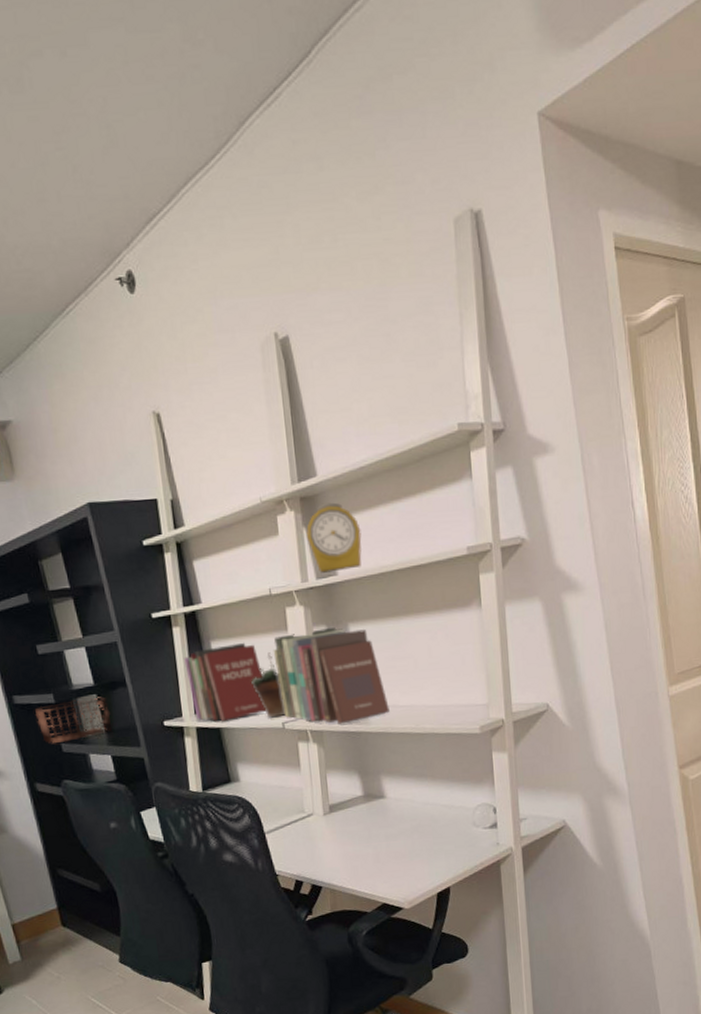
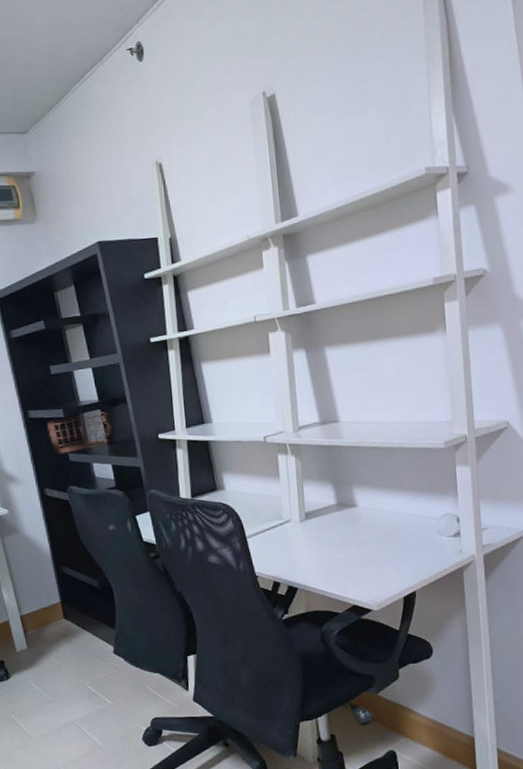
books: present [184,642,267,722] -> none [178,364,250,436]
succulent plant: present [251,652,286,718] -> none [237,373,268,432]
books: present [273,628,389,724] -> none [256,351,361,439]
alarm clock: present [306,502,362,573] -> none [288,239,338,302]

